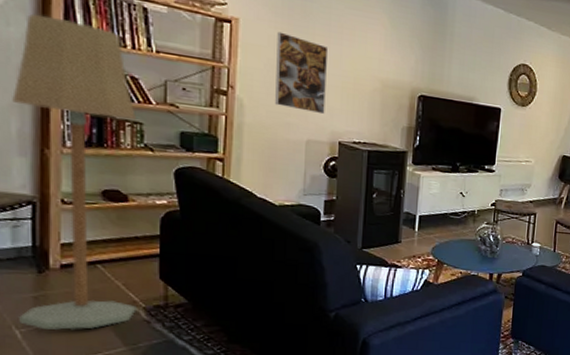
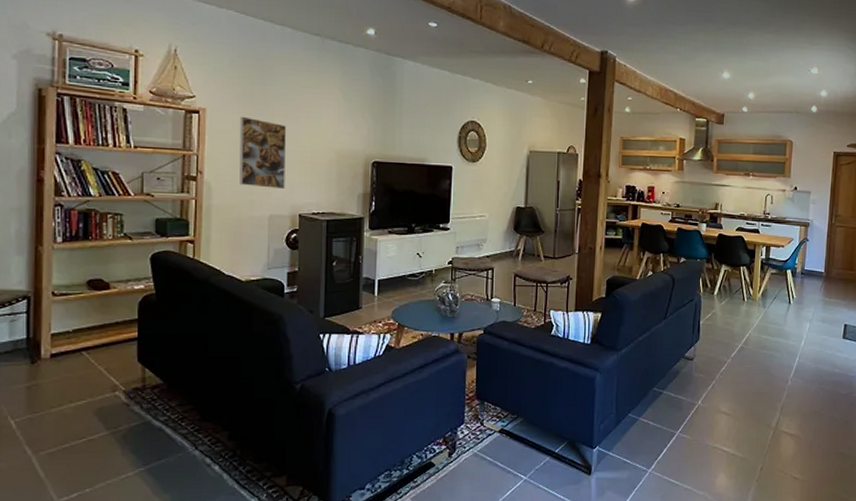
floor lamp: present [12,13,137,330] -> none [12,125,117,418]

